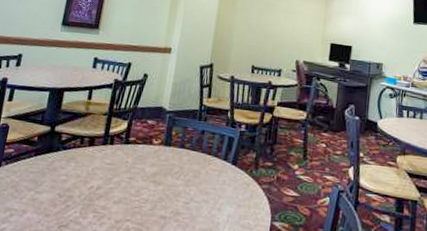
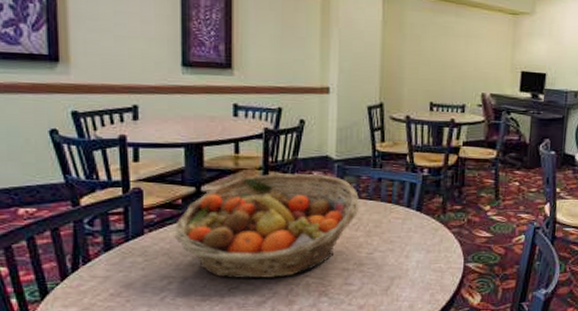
fruit basket: none [24,120,184,220] -> present [174,174,360,279]

